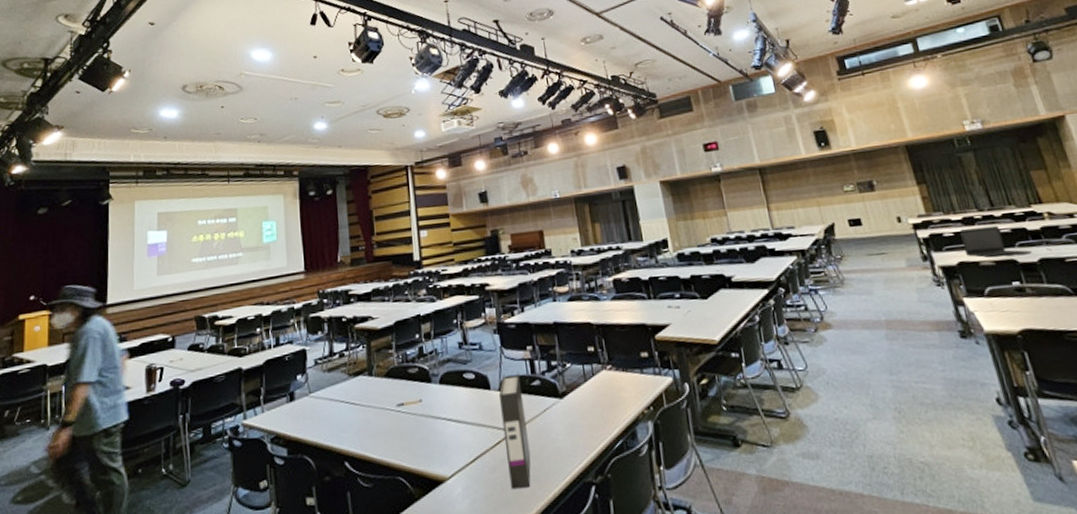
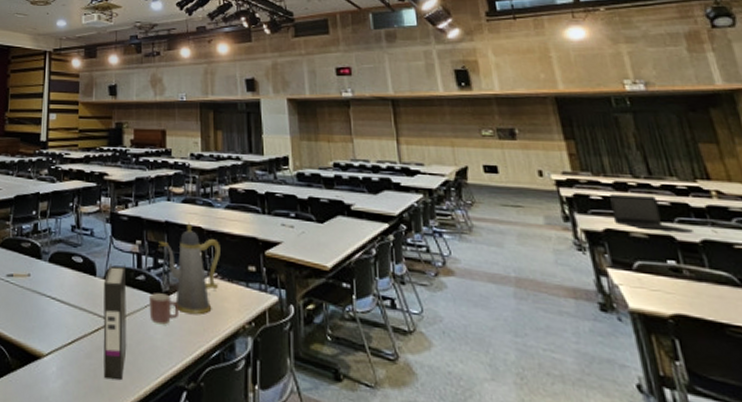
mug: none [547,394,578,426] -> present [149,293,178,325]
coffee pot: none [549,319,615,411] -> present [158,221,220,315]

